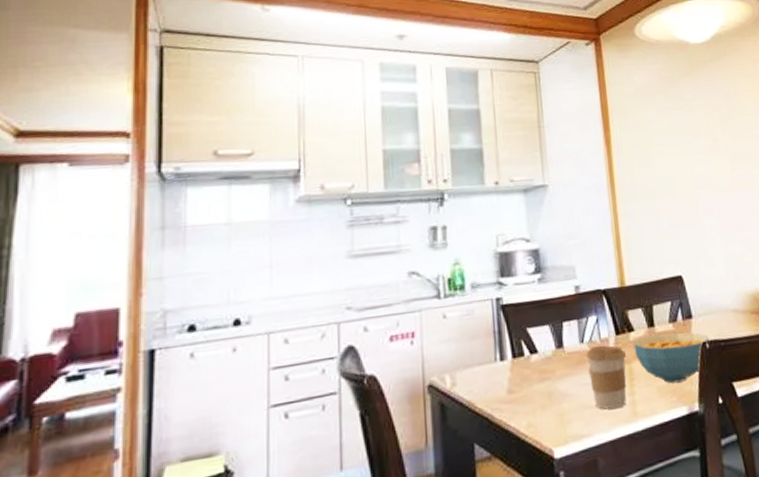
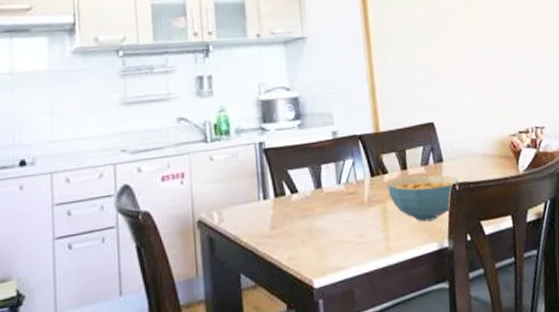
coffee cup: present [586,345,627,410] -> none [343,186,381,245]

